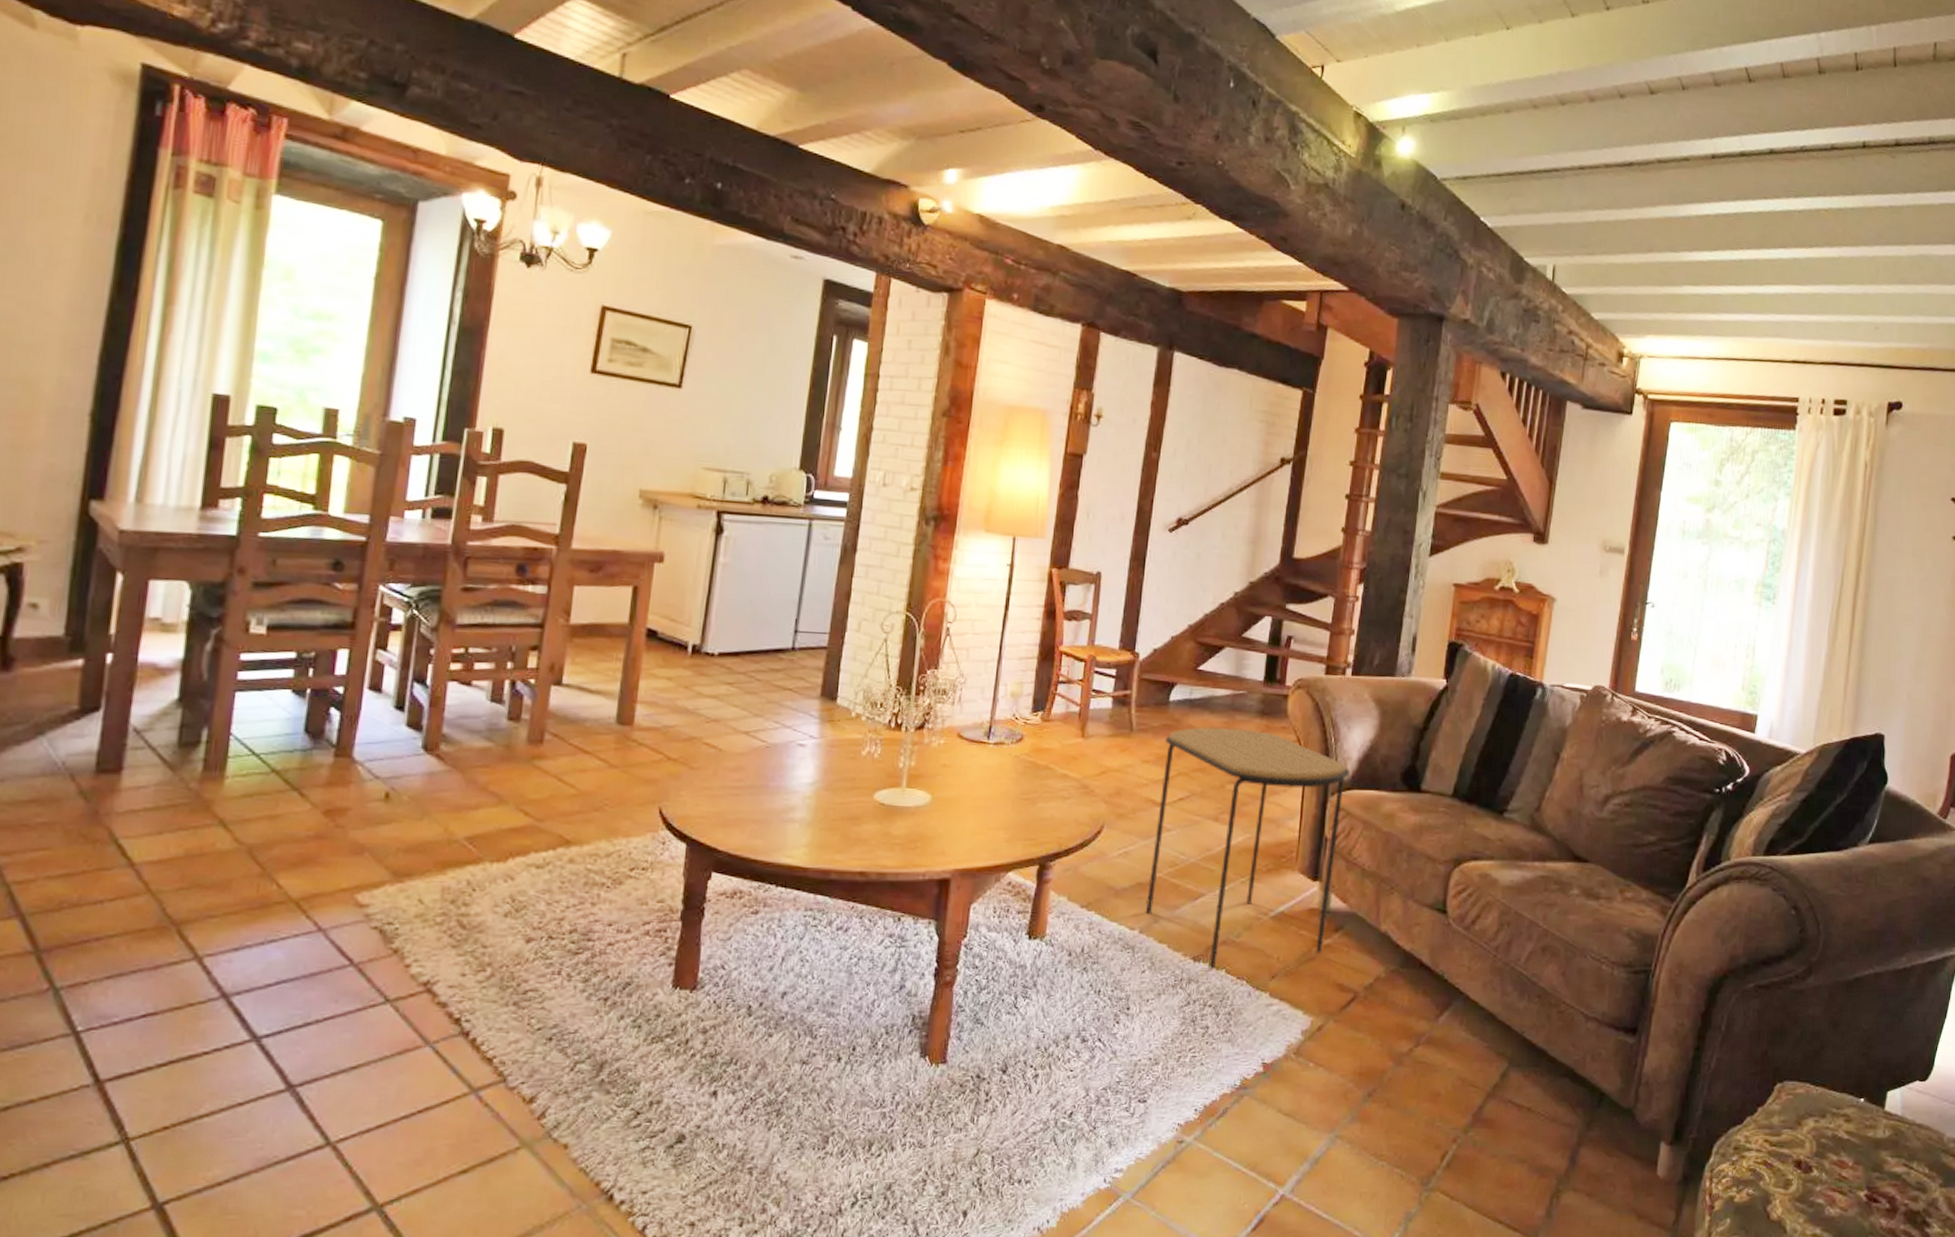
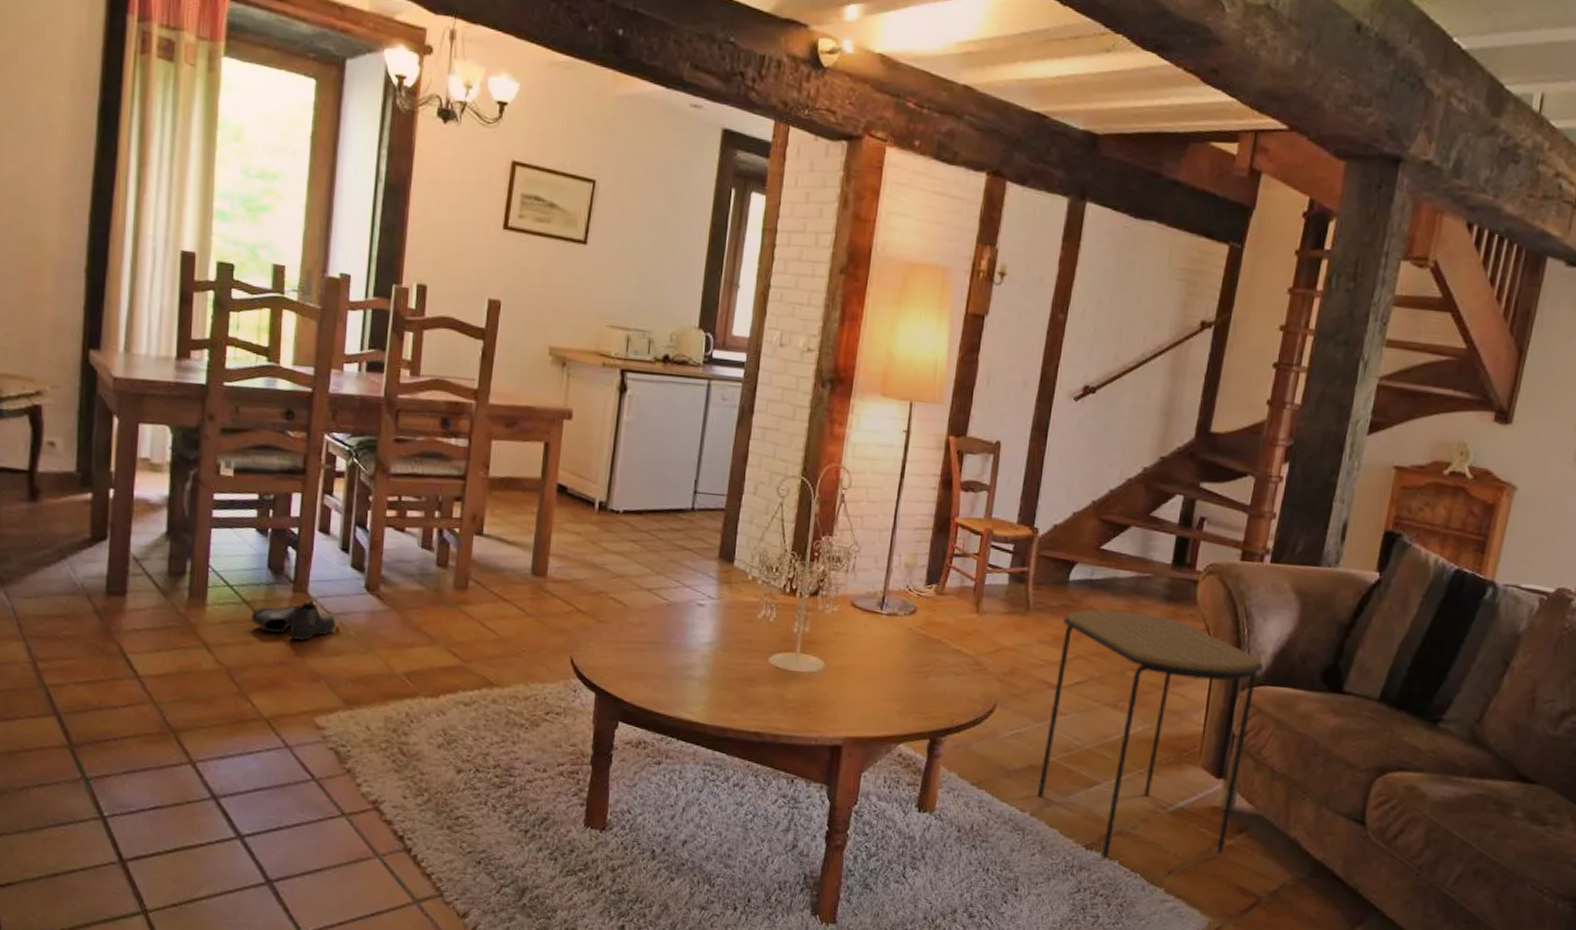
boots: none [280,763,386,811] -> present [250,599,336,642]

